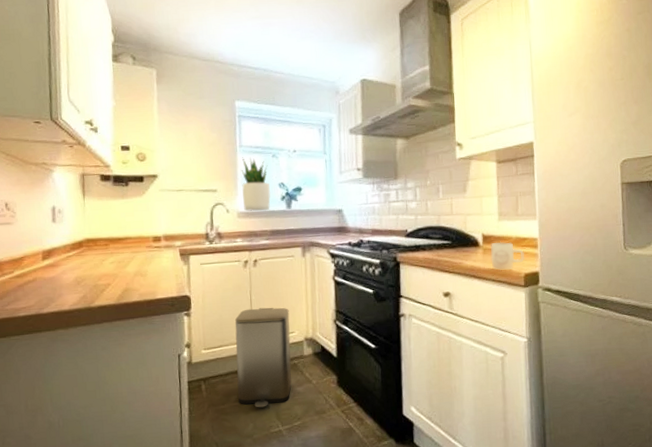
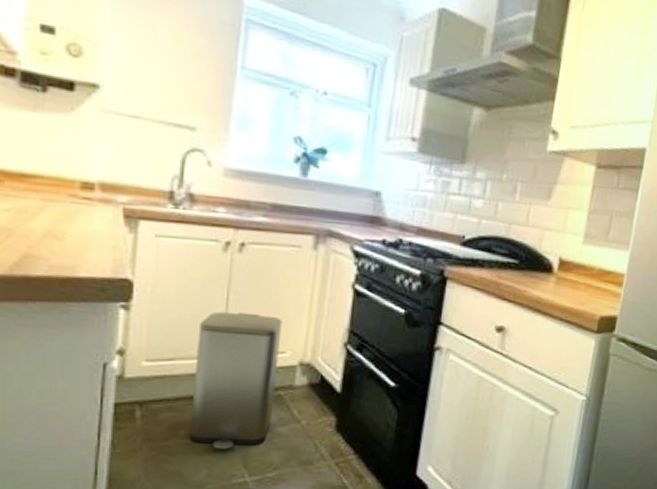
planter: present [241,157,271,211] -> none [235,85,282,174]
mug: present [490,241,524,271] -> none [562,271,605,310]

